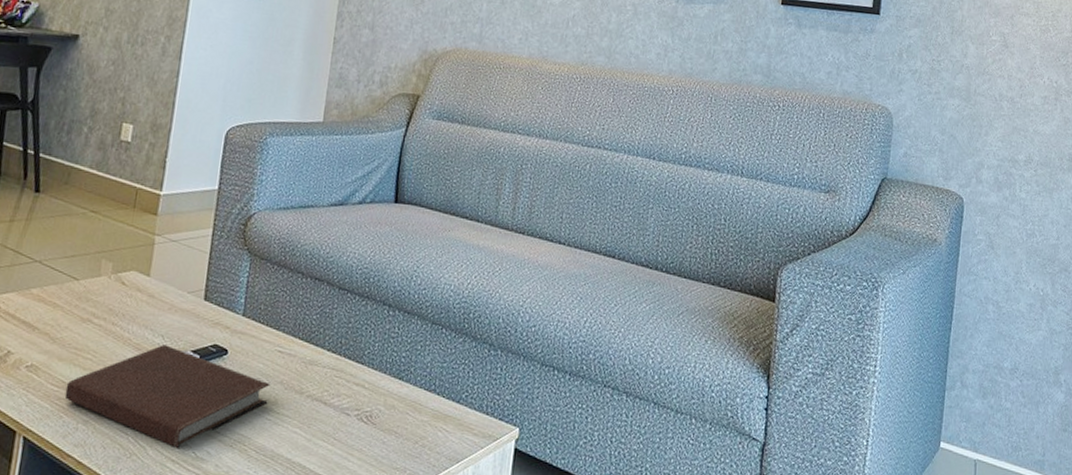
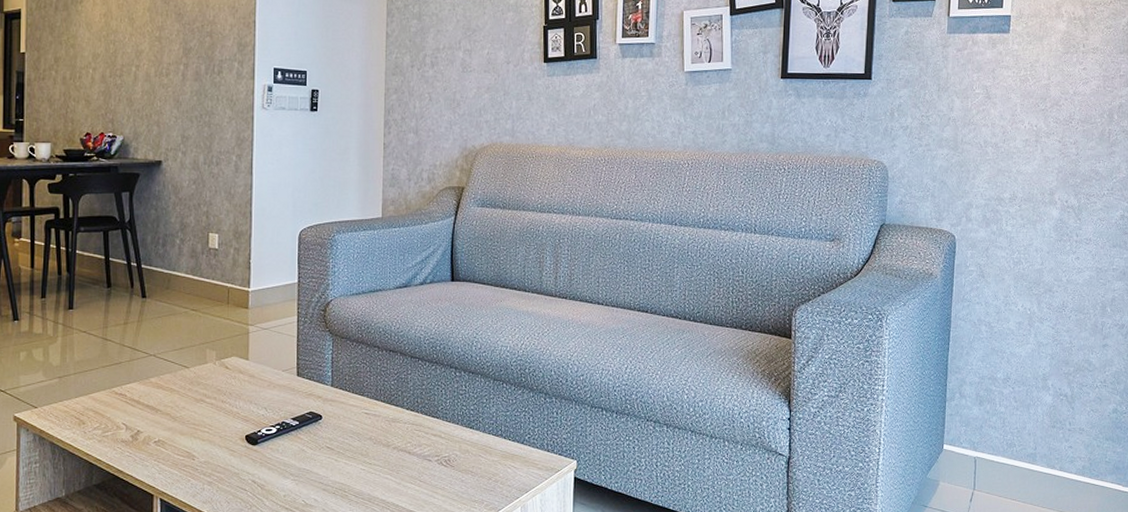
notebook: present [64,345,271,448] -> none [190,415,361,498]

